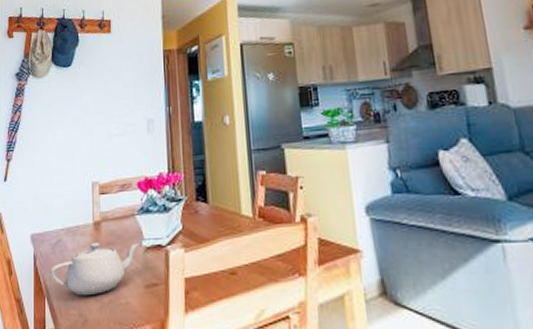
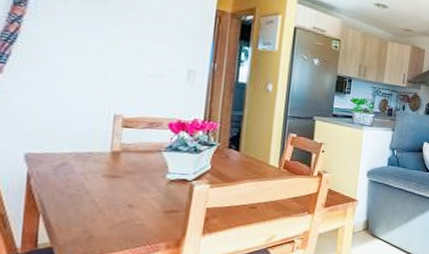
teapot: present [49,242,140,296] -> none [47,169,164,216]

